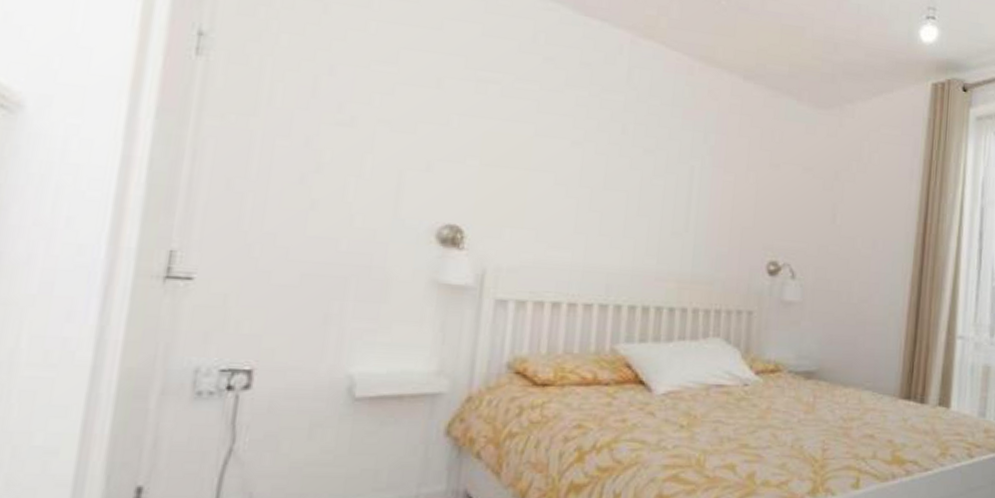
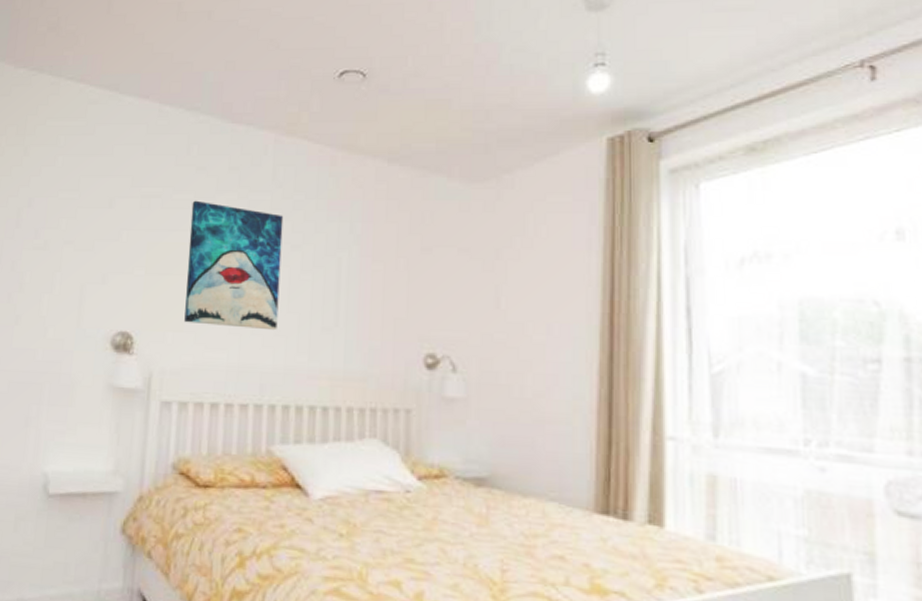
wall art: none [524,92,637,233] -> present [184,200,284,331]

